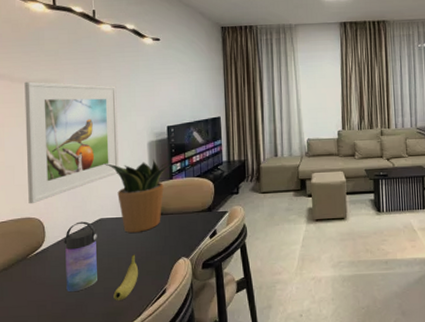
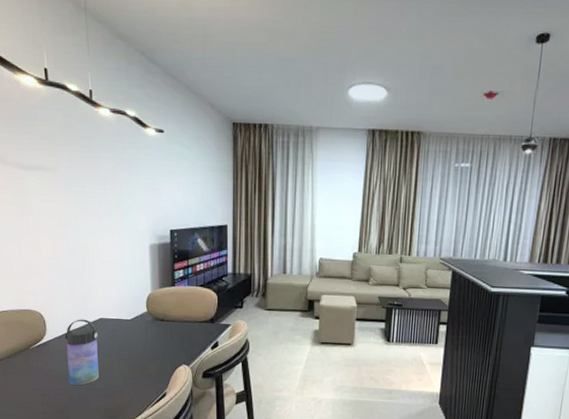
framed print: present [24,81,119,204] -> none [18,166,119,297]
potted plant: present [102,159,171,233] -> none [102,263,174,336]
fruit: present [113,254,138,300] -> none [114,356,139,398]

